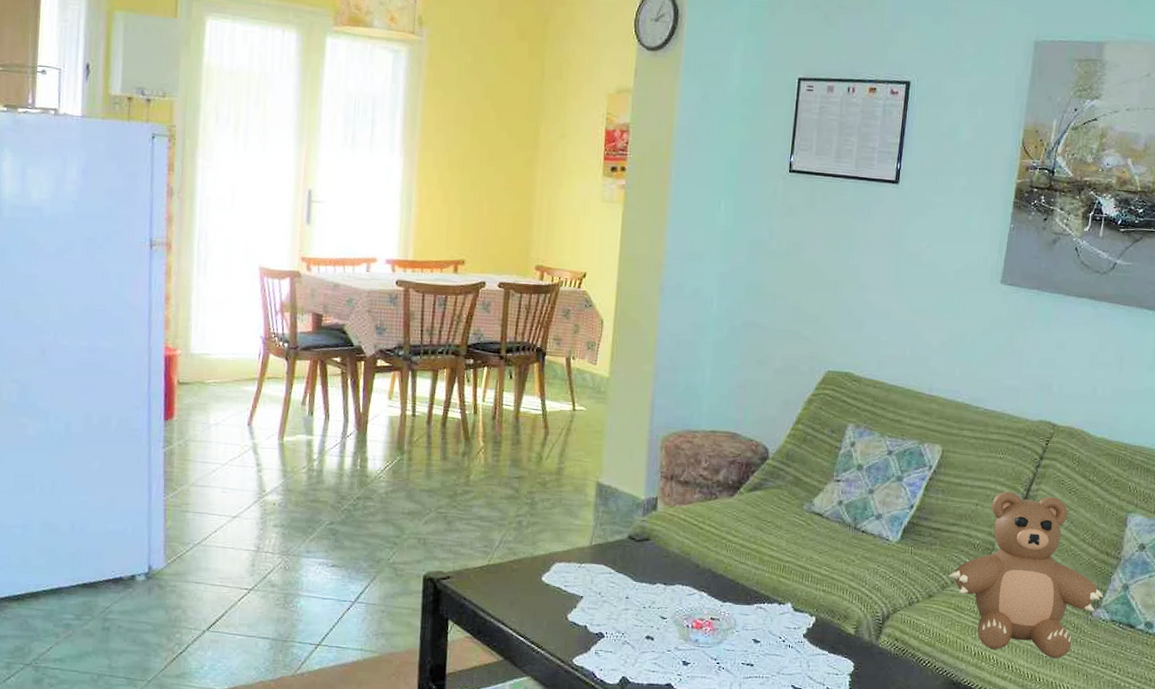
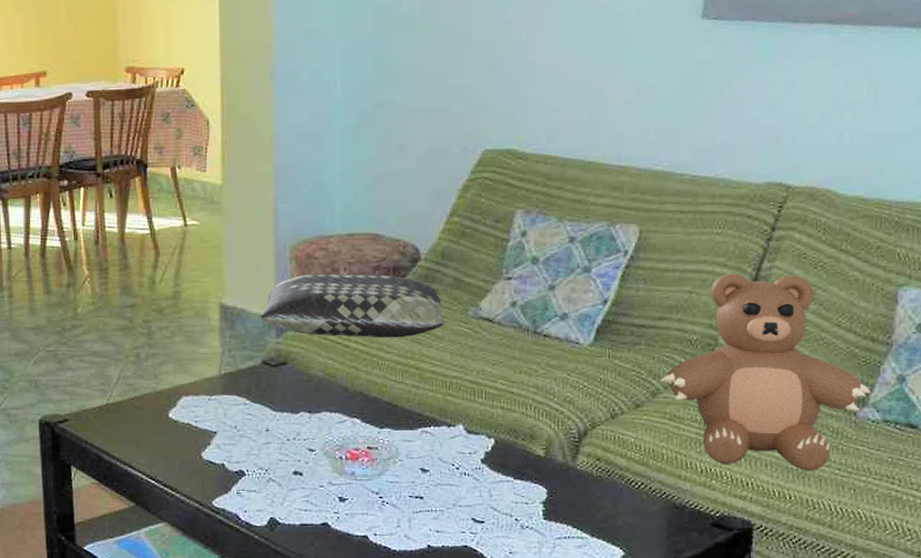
cushion: none [629,462,784,525] -> present [259,273,444,338]

